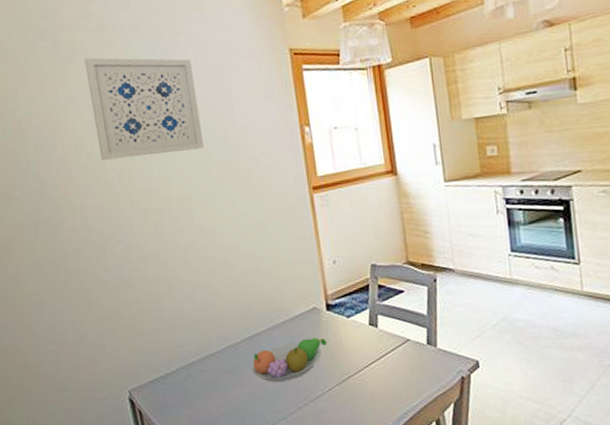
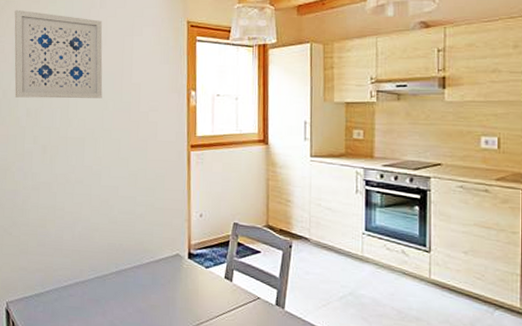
fruit bowl: present [251,338,327,382] -> none [114,281,185,318]

